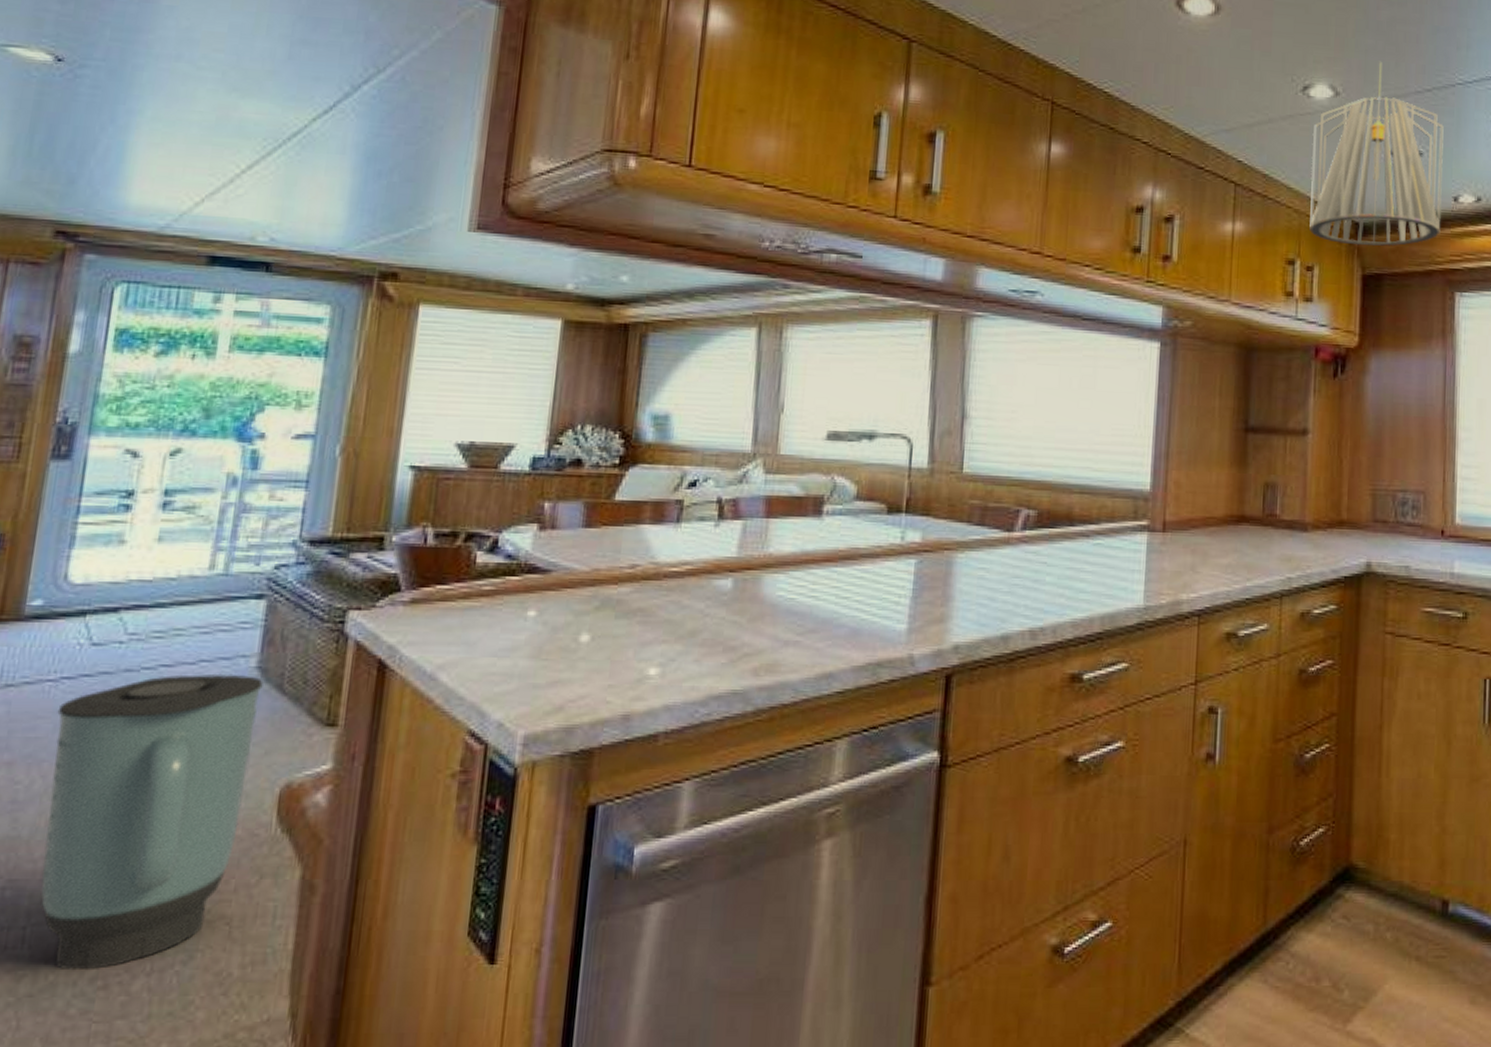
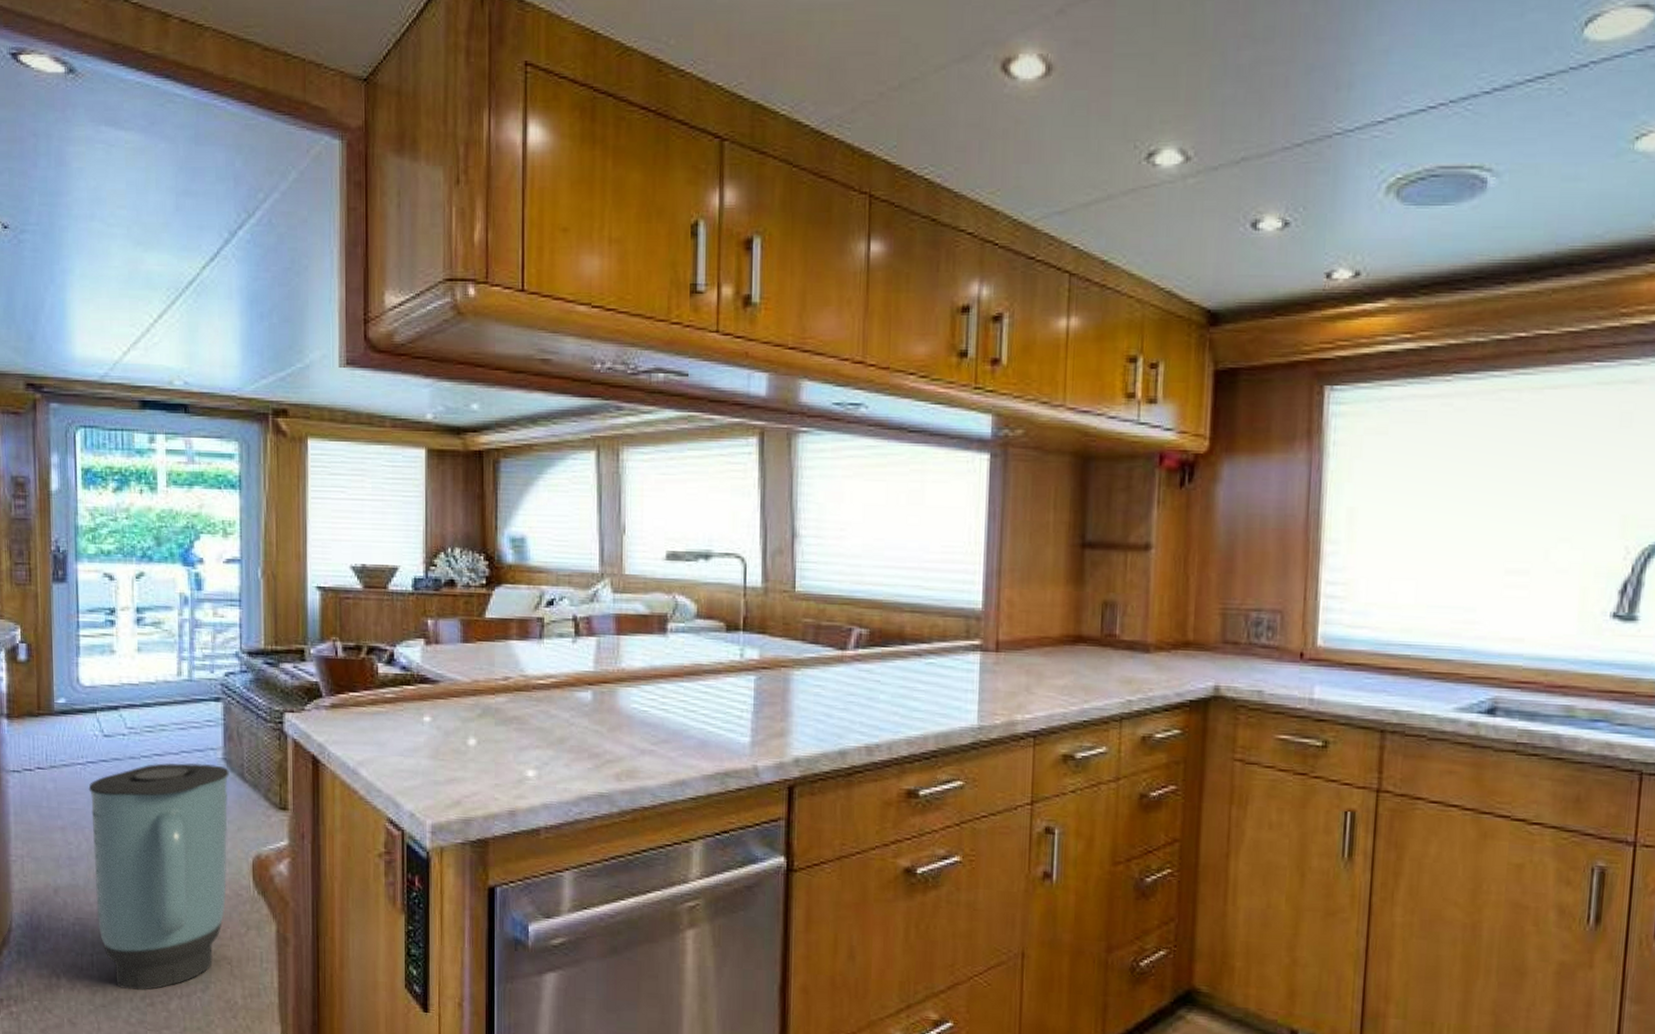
pendant light: present [1309,62,1444,247] -> none [1154,115,1316,337]

